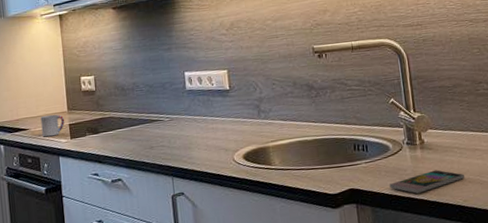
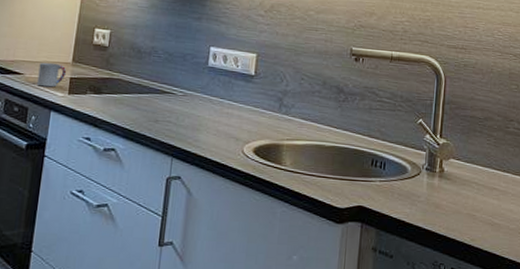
smartphone: present [389,170,464,194] -> none [399,202,477,224]

